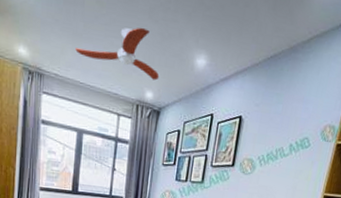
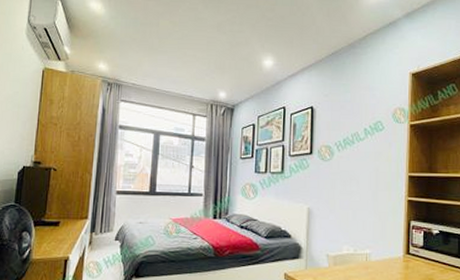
ceiling fan: present [75,27,160,81] -> none [151,39,231,82]

